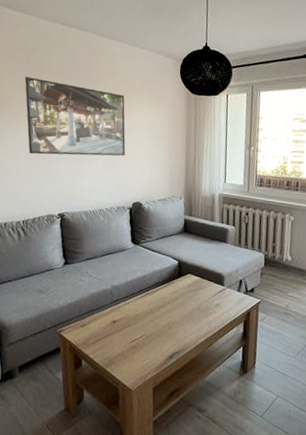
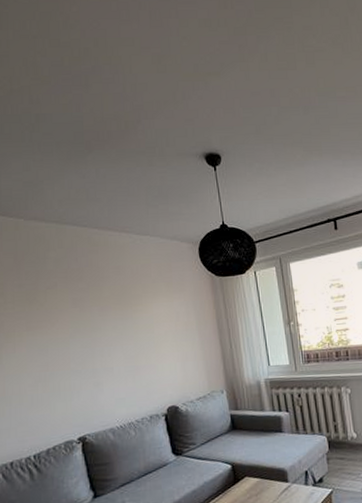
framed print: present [24,76,126,156] -> none [17,285,150,374]

